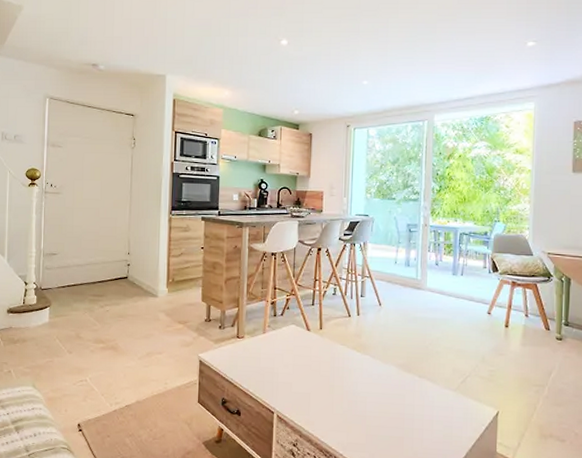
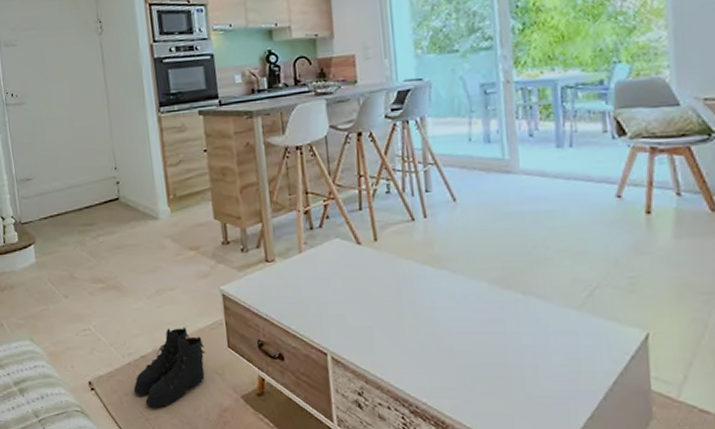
boots: none [115,384,179,449] -> present [133,328,205,408]

